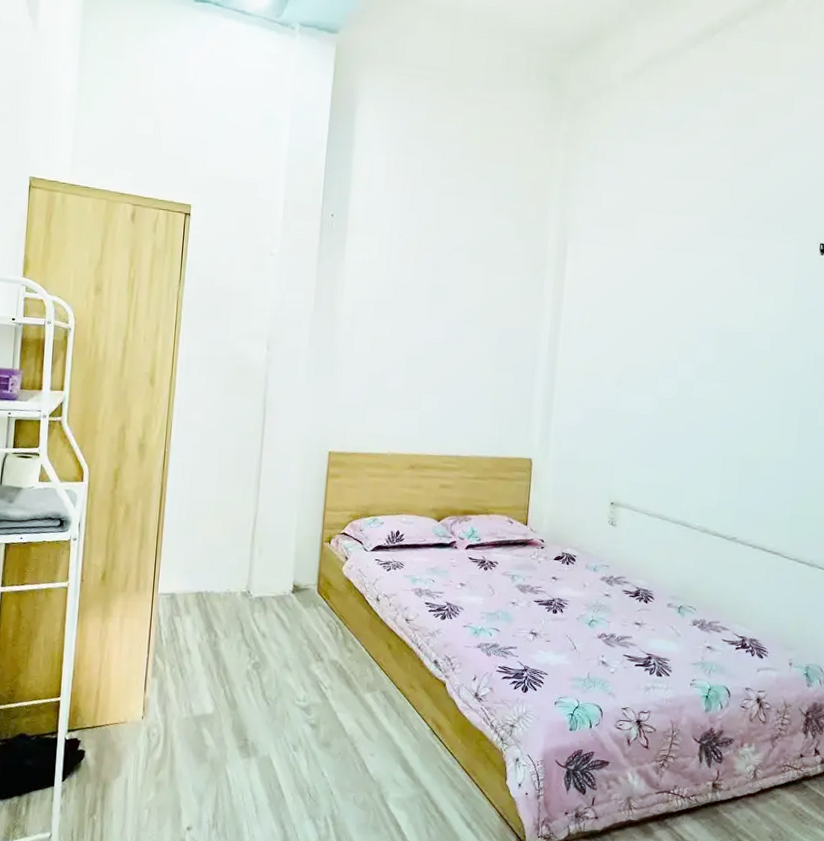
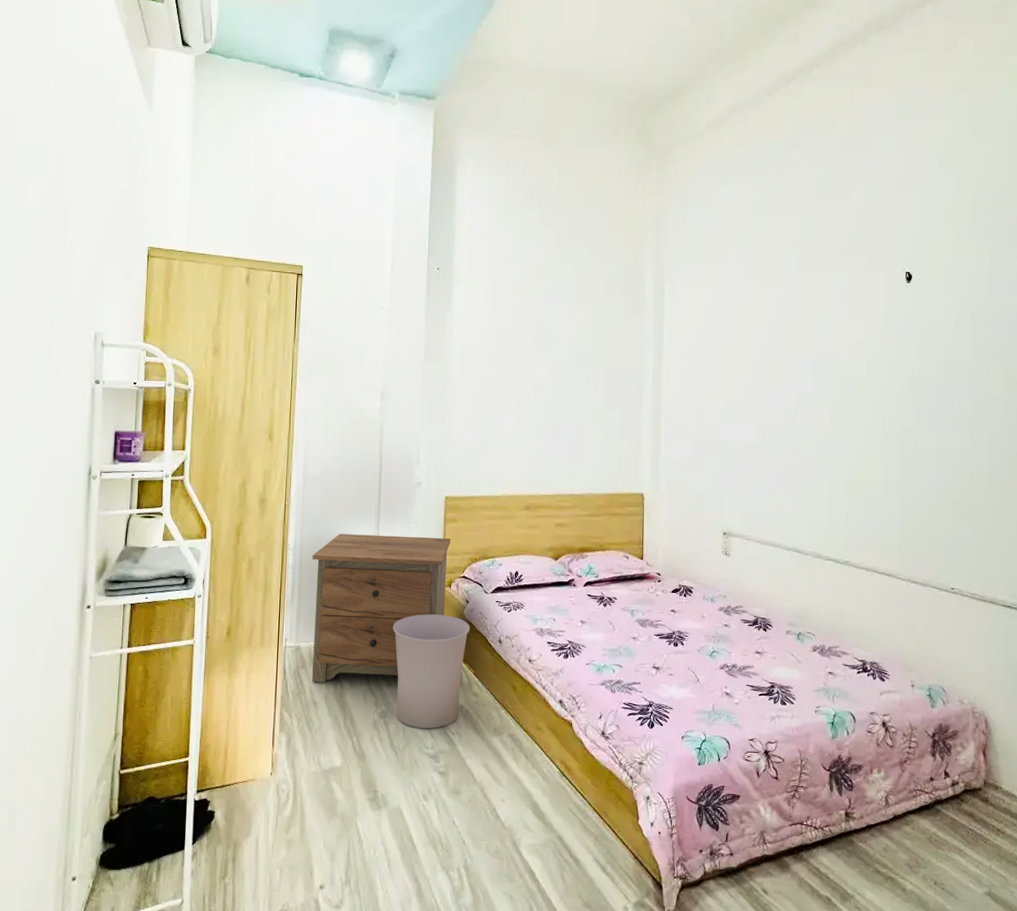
nightstand: none [185,484,333,632] -> present [311,534,451,683]
waste bin: none [269,568,348,682] -> present [392,614,470,729]

